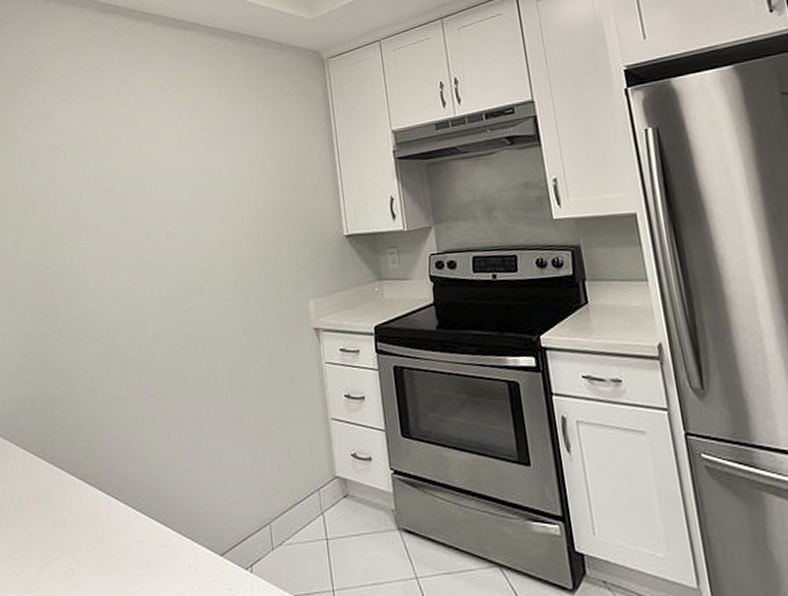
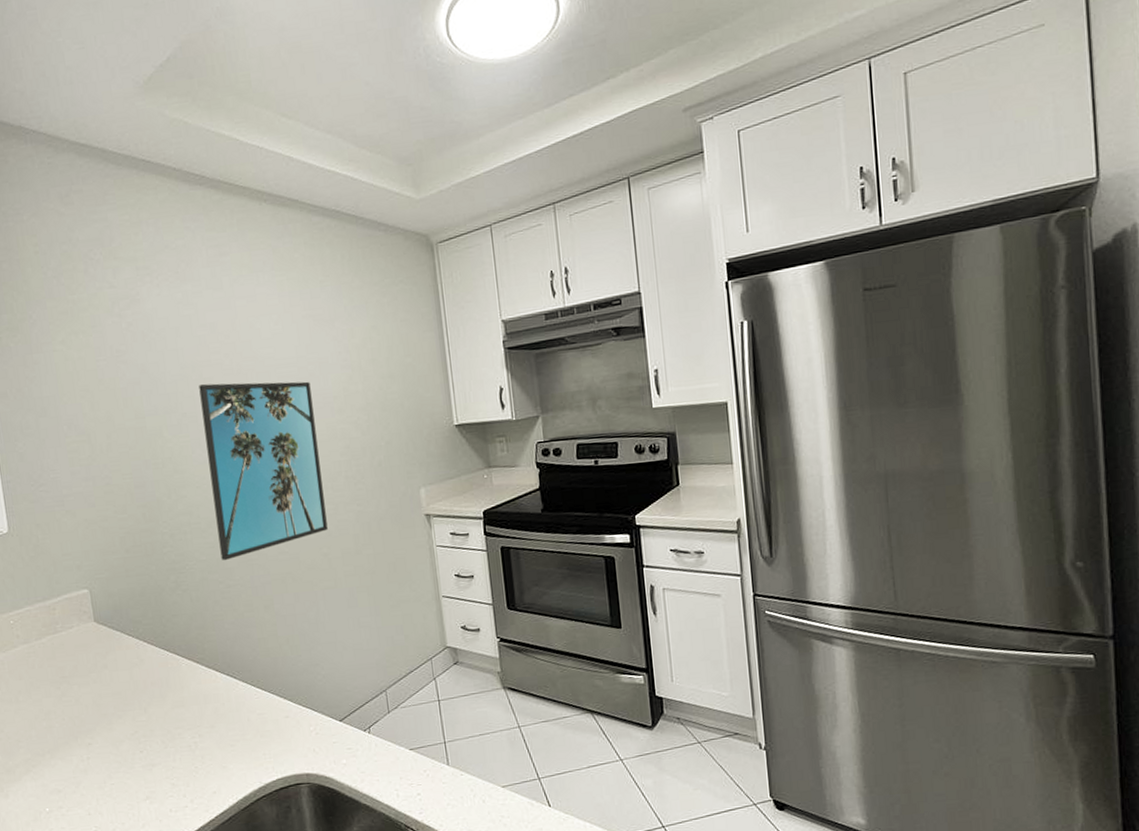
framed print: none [101,191,215,370] -> present [199,381,328,560]

